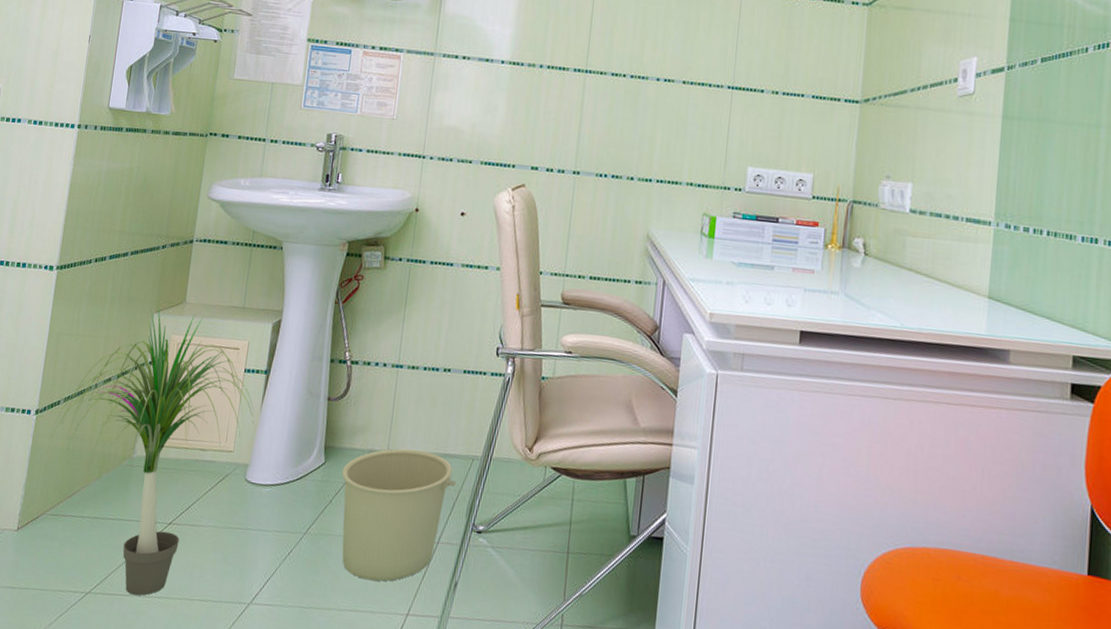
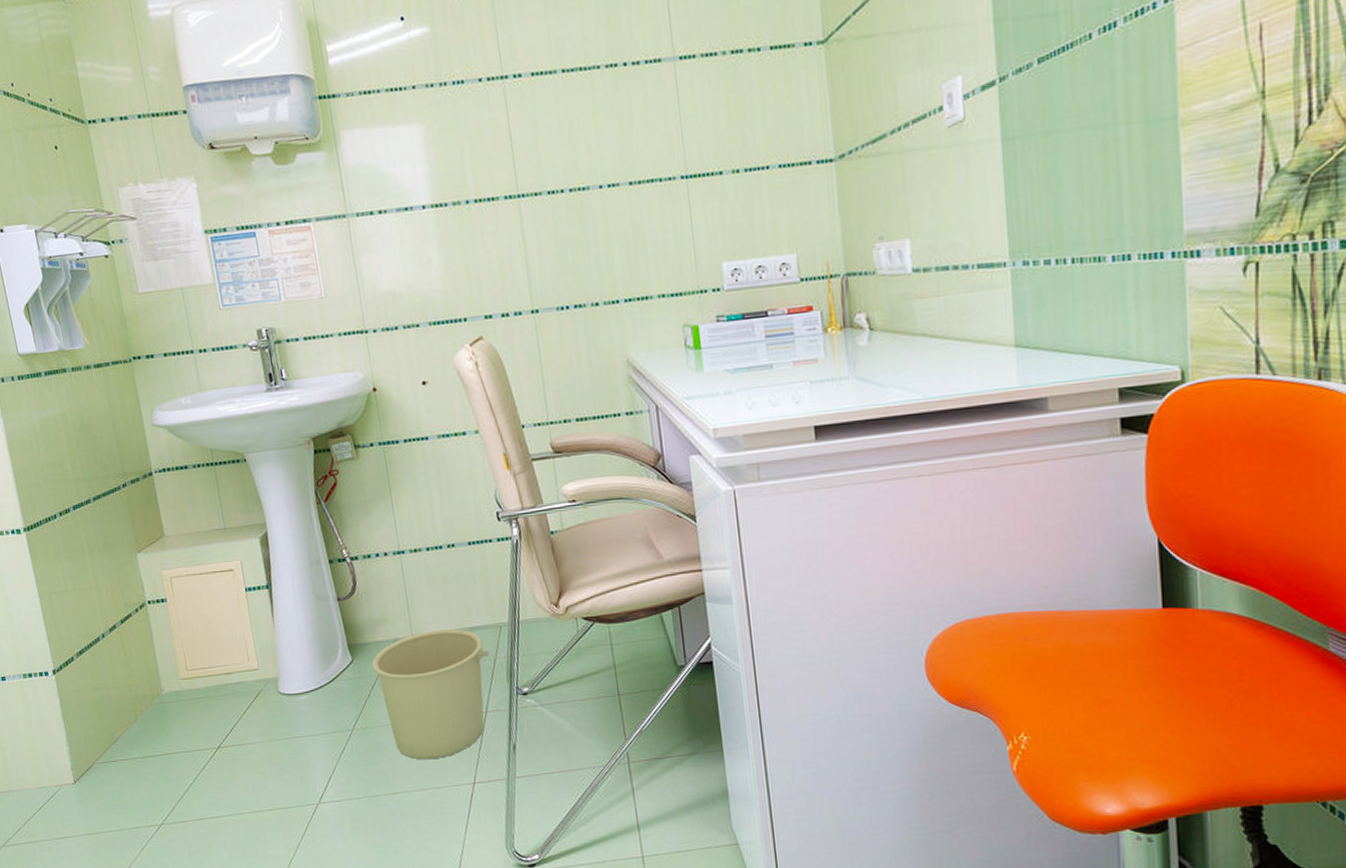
potted plant: present [50,306,254,596] -> none [75,545,271,818]

